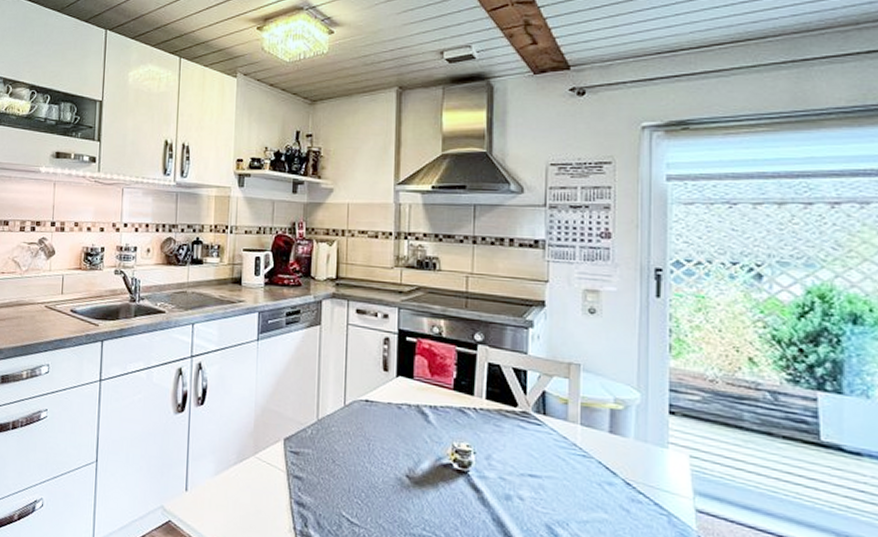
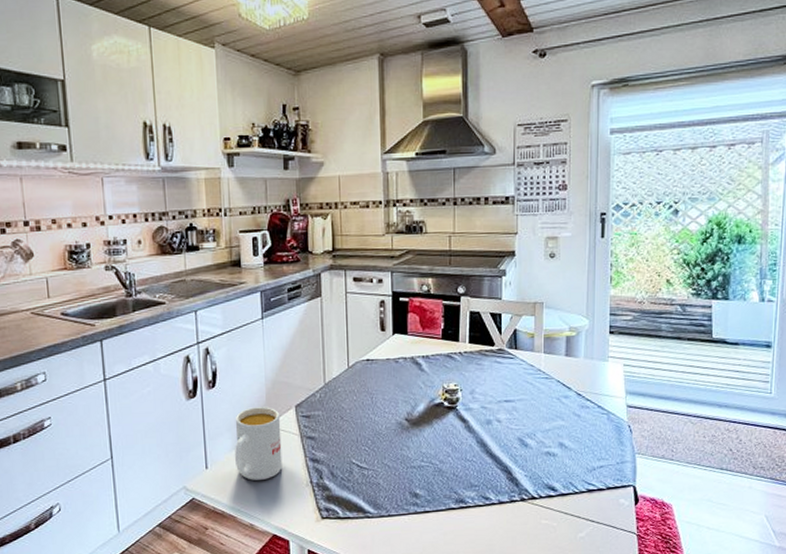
mug: none [215,432,267,516] -> present [234,407,283,480]

